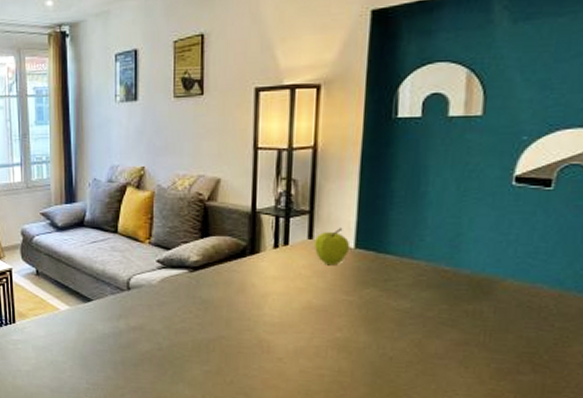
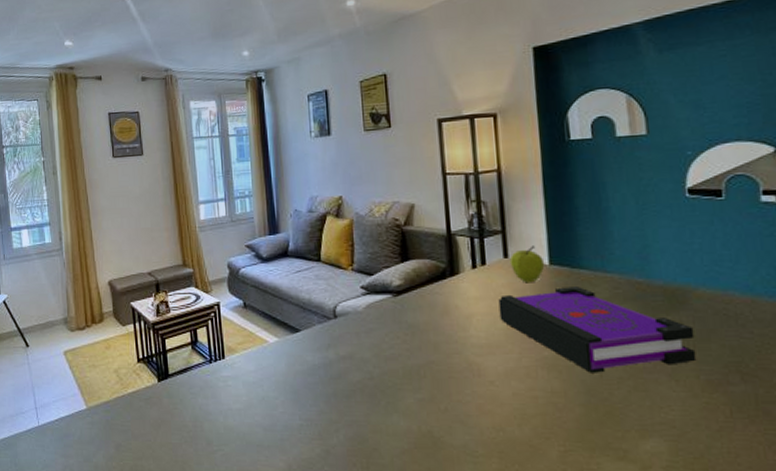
board game: none [296,270,494,356] -> present [498,285,697,373]

